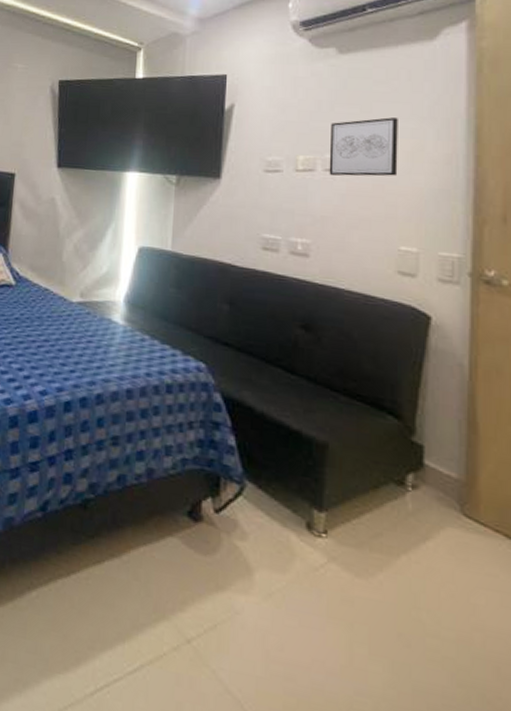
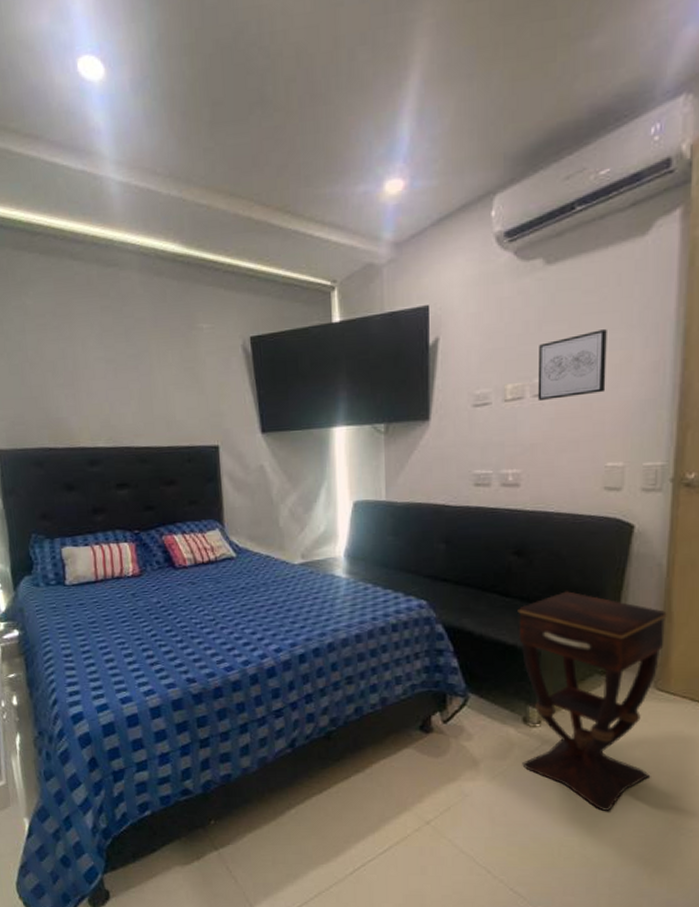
side table: none [303,378,471,669] -> present [518,591,667,811]

